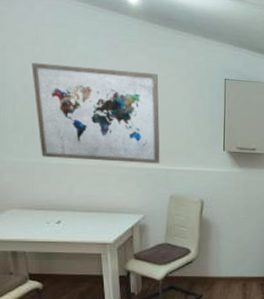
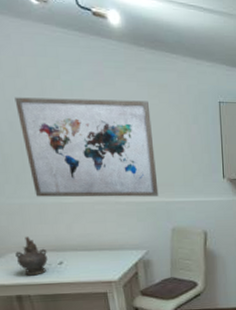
ceremonial vessel: none [15,194,46,233] -> present [15,236,48,276]

